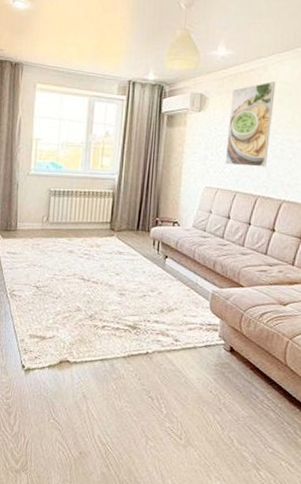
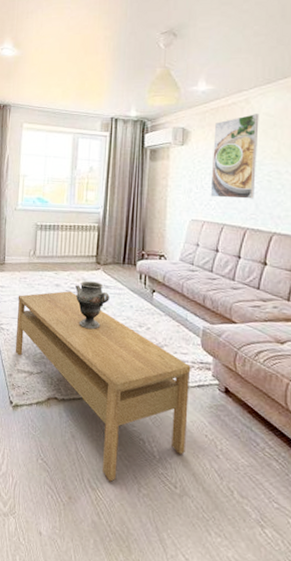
coffee table: none [27,257,199,437] -> present [15,291,191,482]
decorative vase: none [89,247,123,295] -> present [75,281,110,330]

